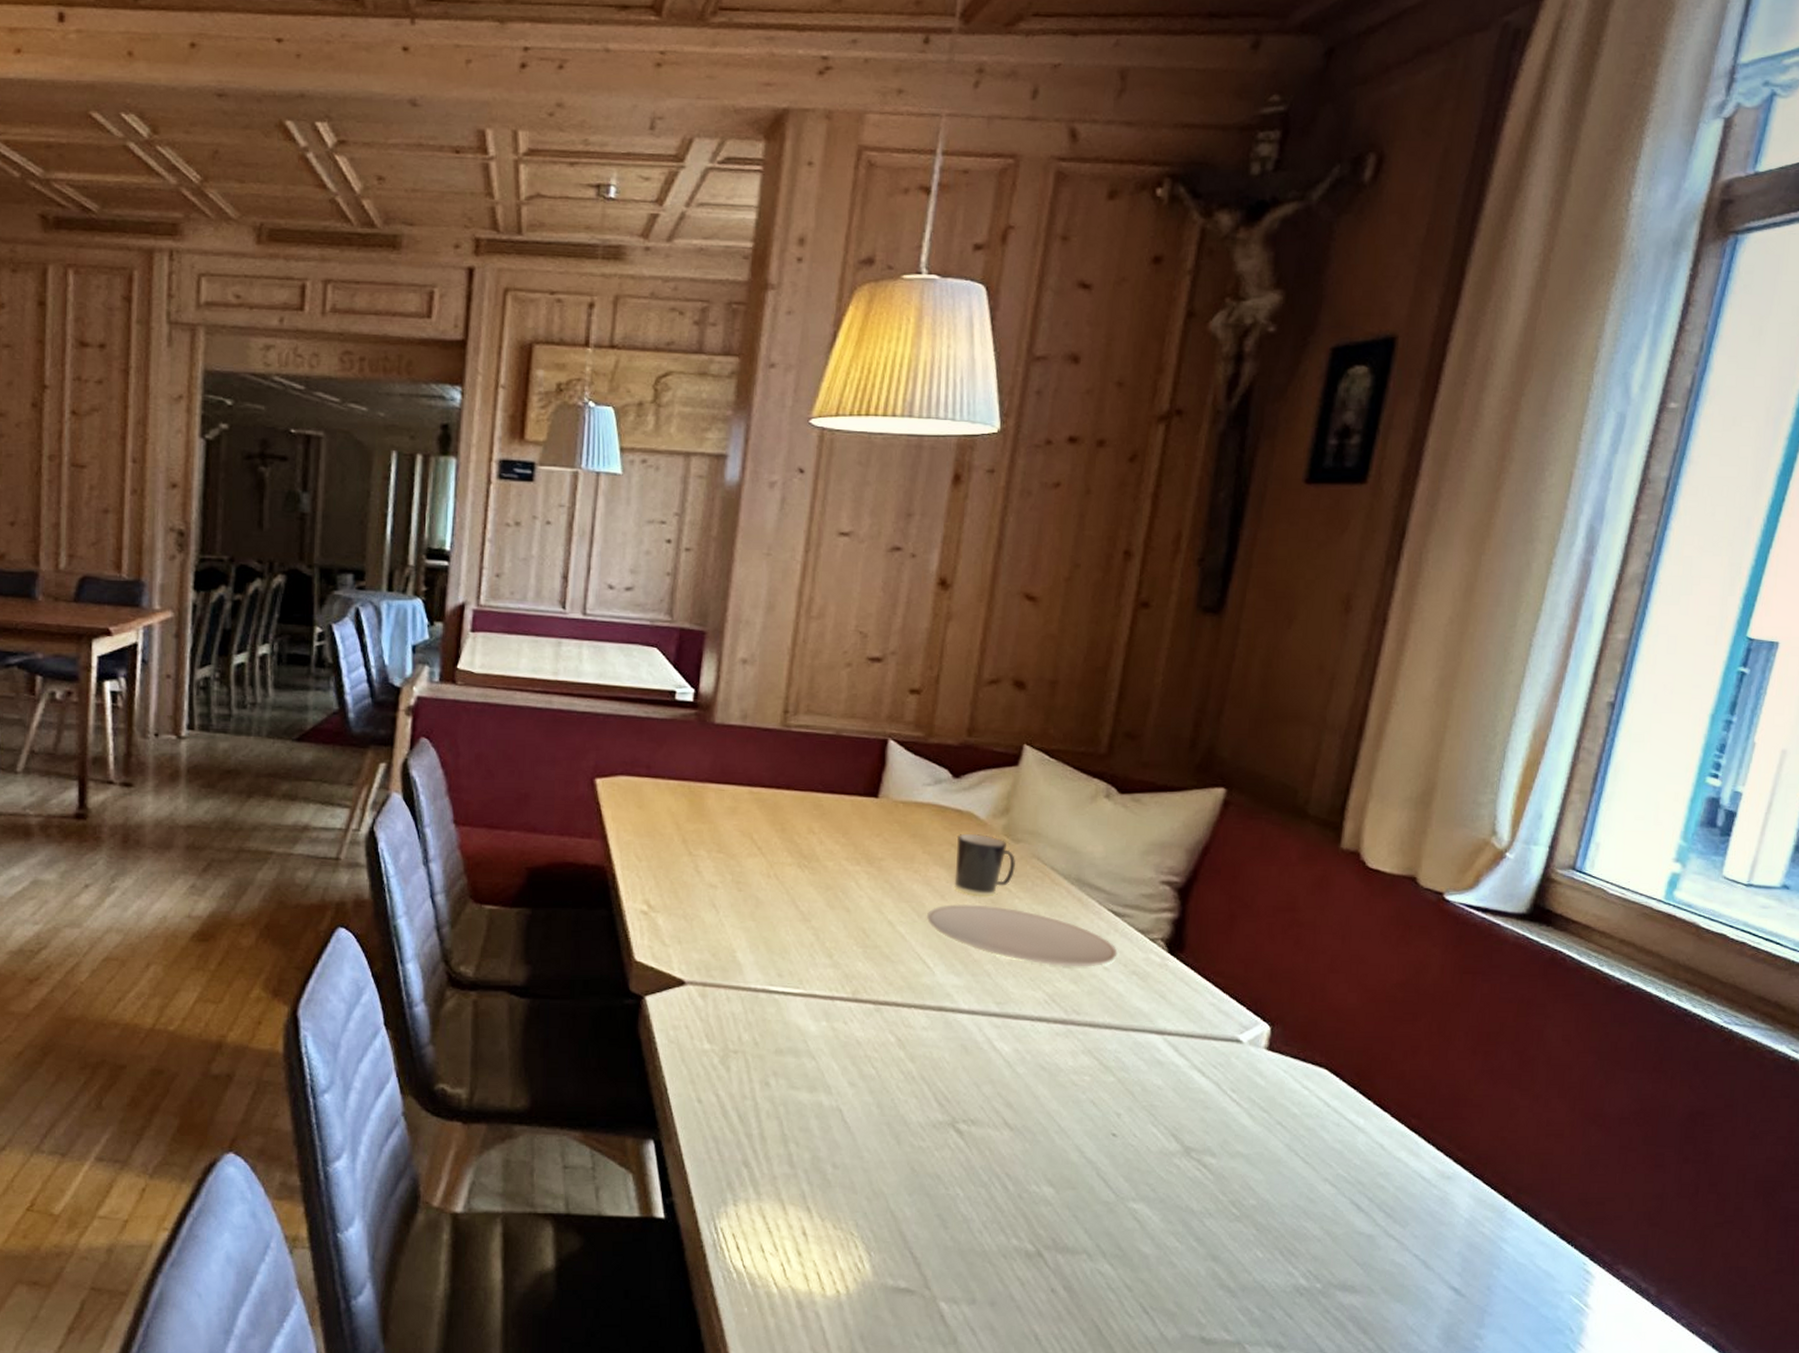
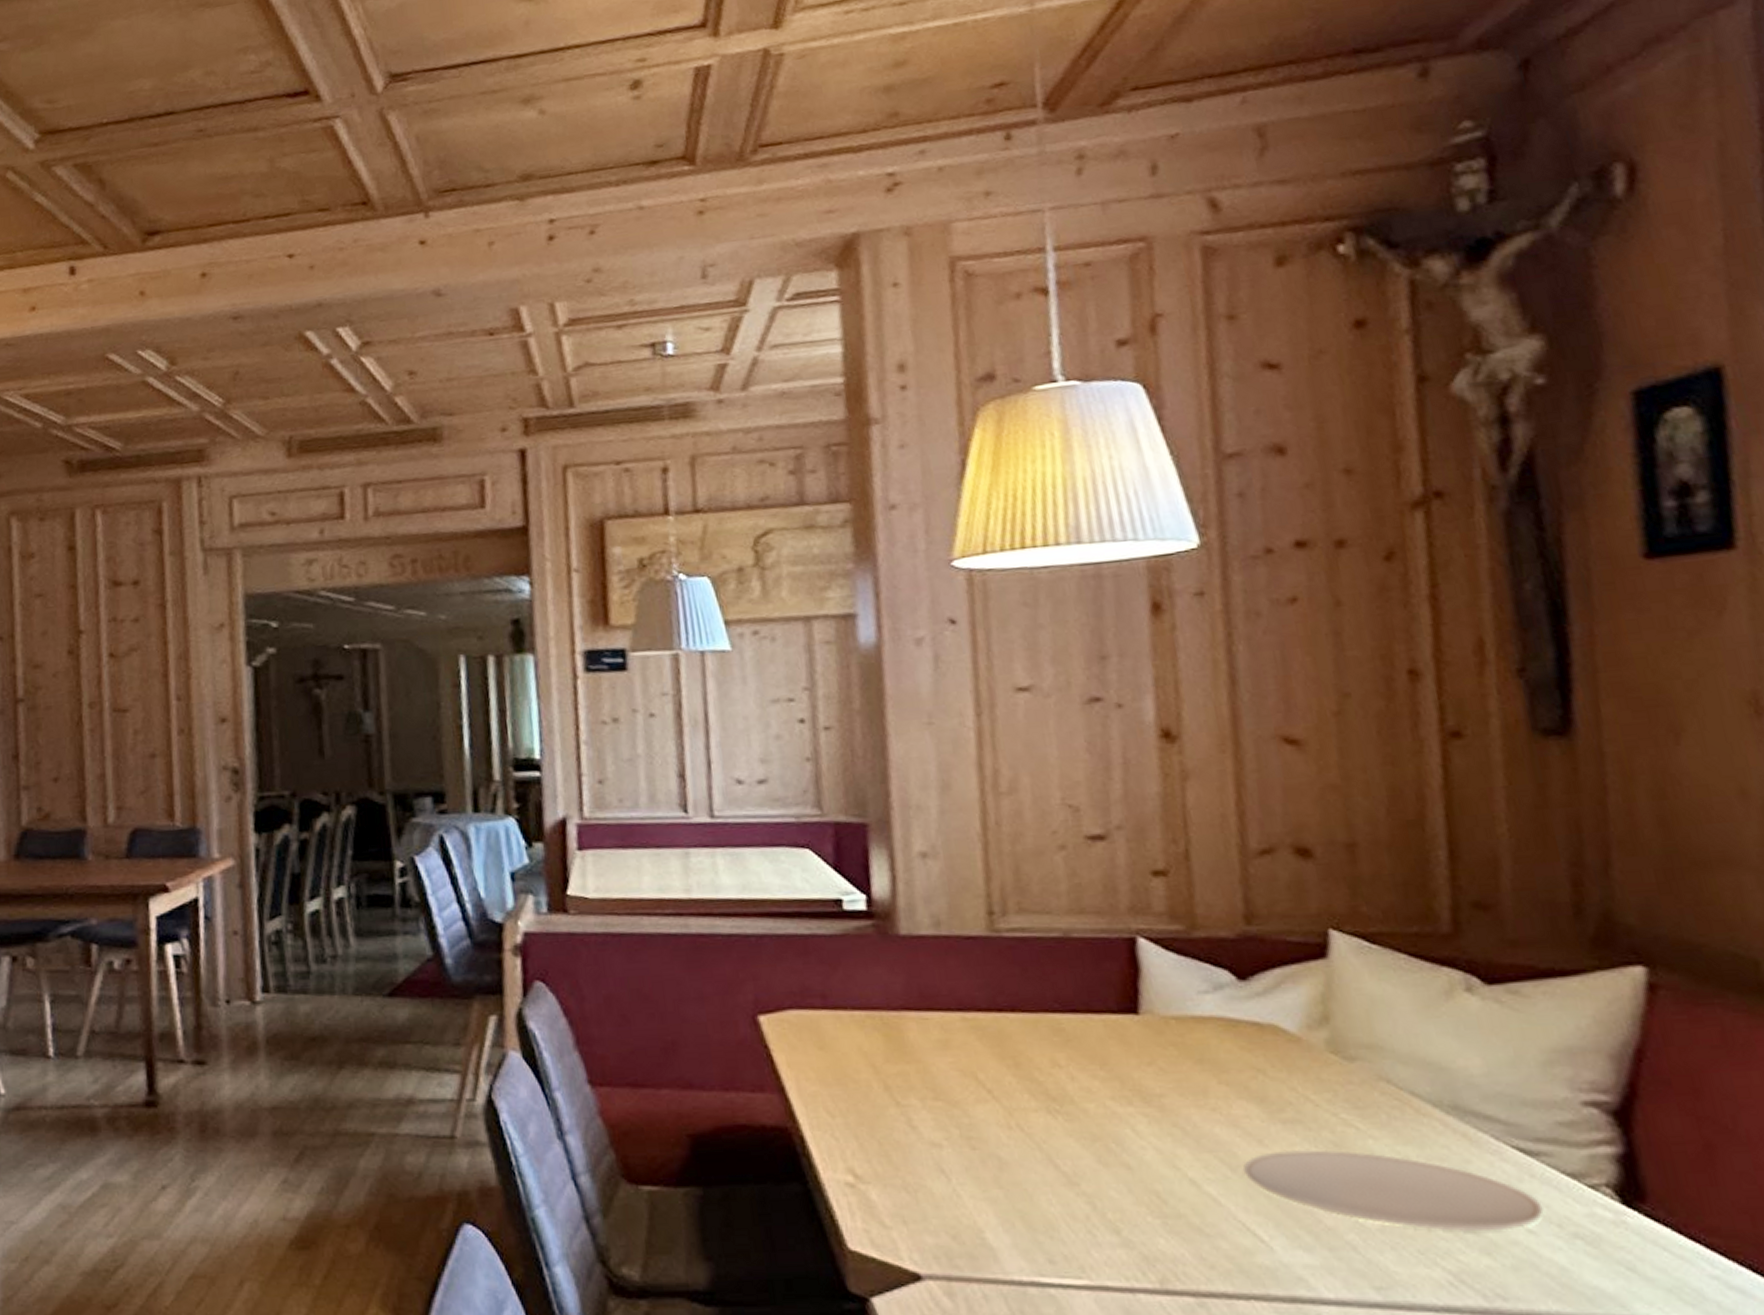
mug: present [954,833,1015,897] -> none [1261,1052,1358,1139]

